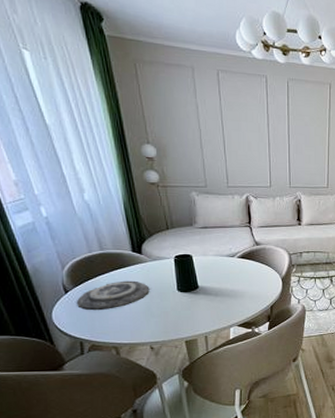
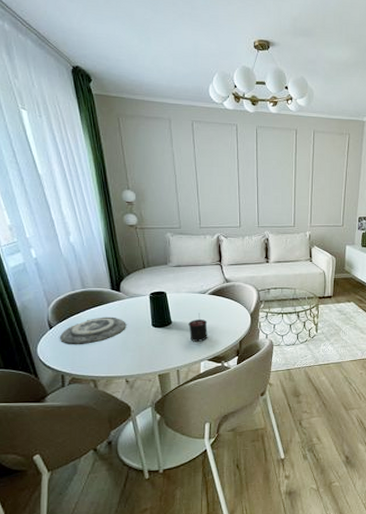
candle: none [216,277,237,307] -> present [188,313,208,342]

